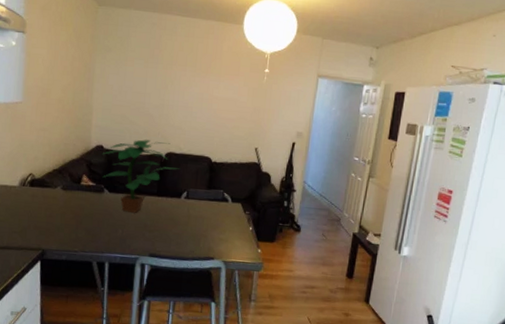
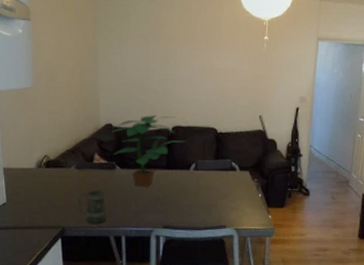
mug: none [60,212,91,248] -> present [78,189,106,223]

